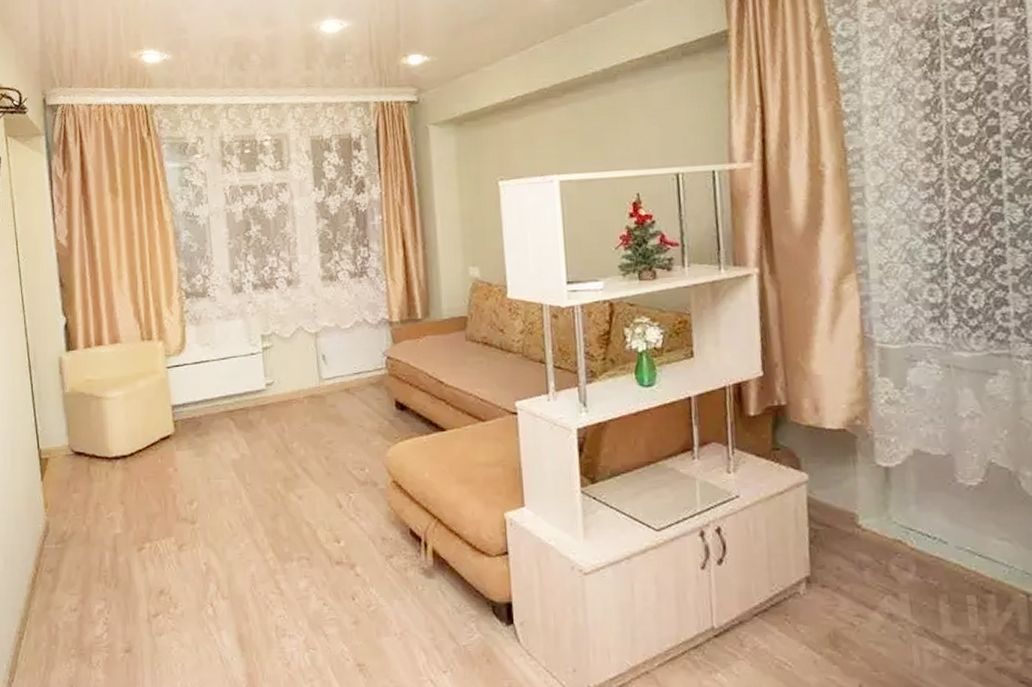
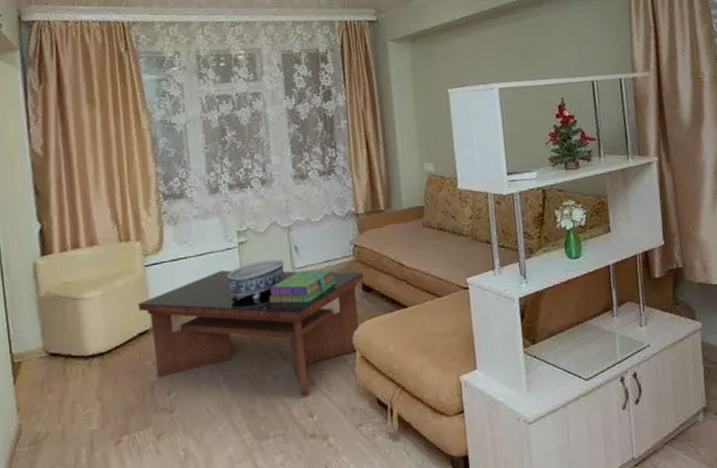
coffee table: none [160,377,398,519] -> present [138,270,364,396]
decorative bowl: none [251,368,312,411] -> present [227,259,285,300]
stack of books: none [294,381,367,418] -> present [269,269,337,304]

